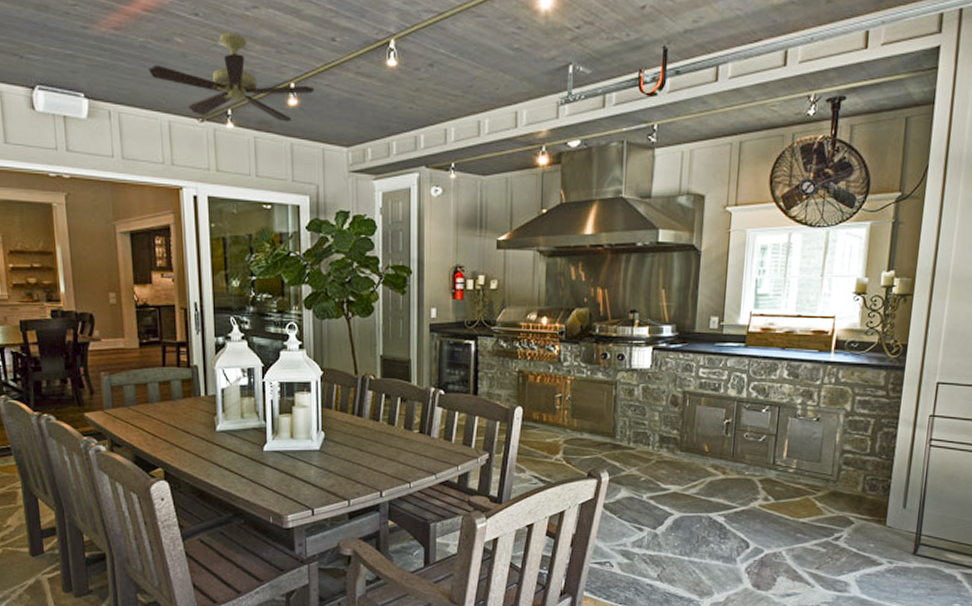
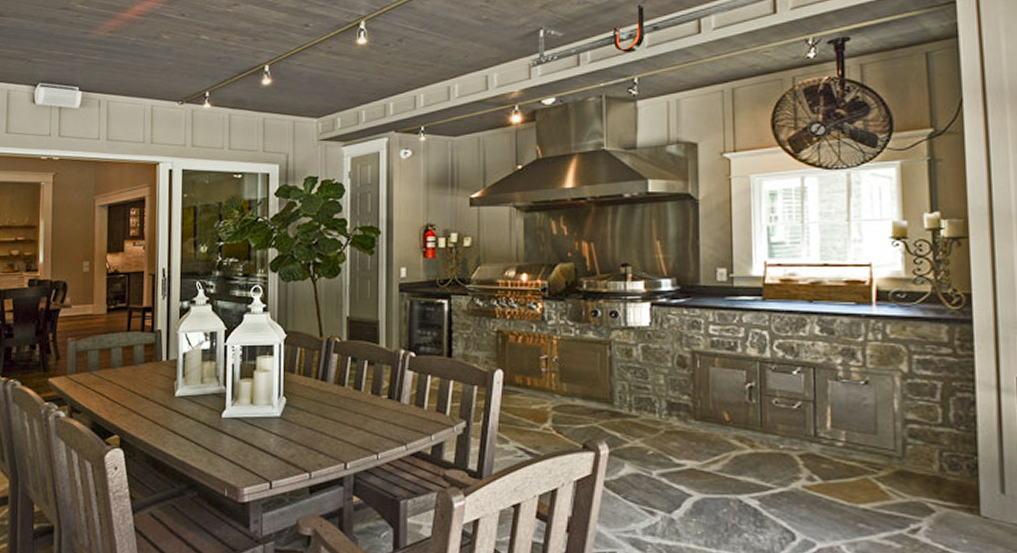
ceiling fan: present [149,33,315,122] -> none [137,27,288,100]

